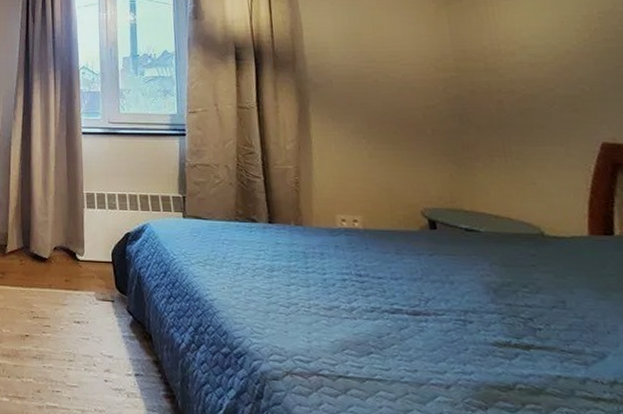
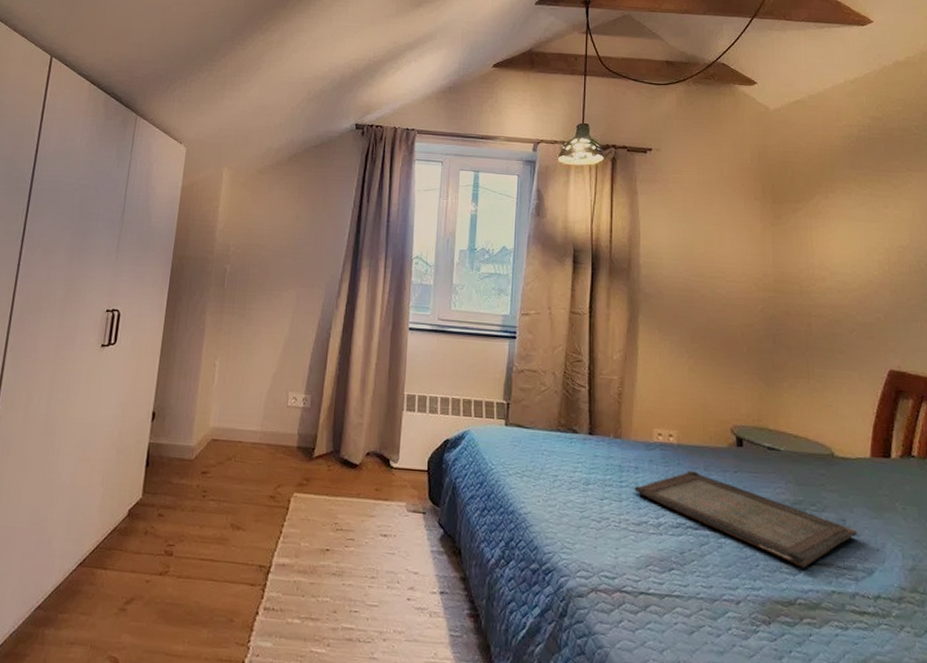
serving tray: none [321,254,583,352] -> present [634,470,858,568]

